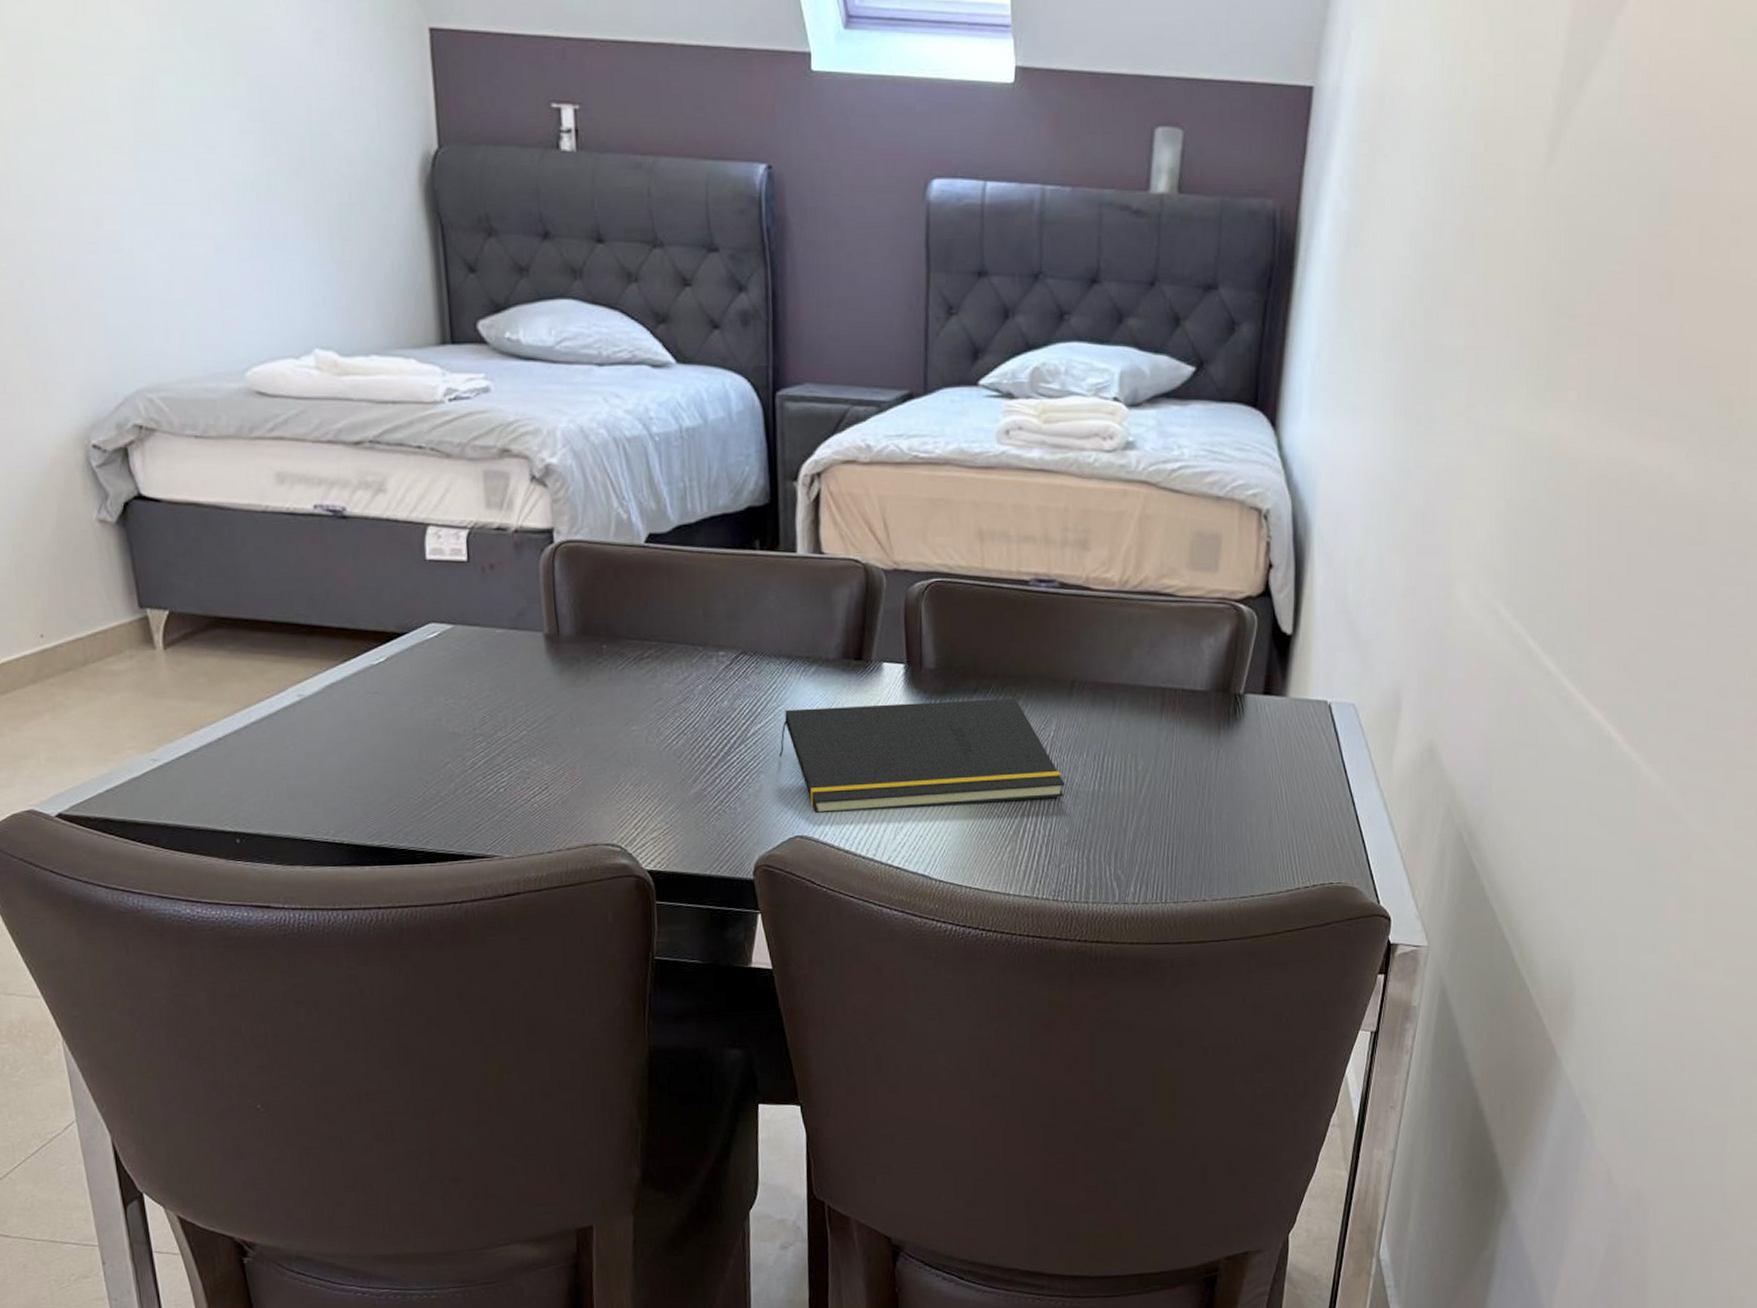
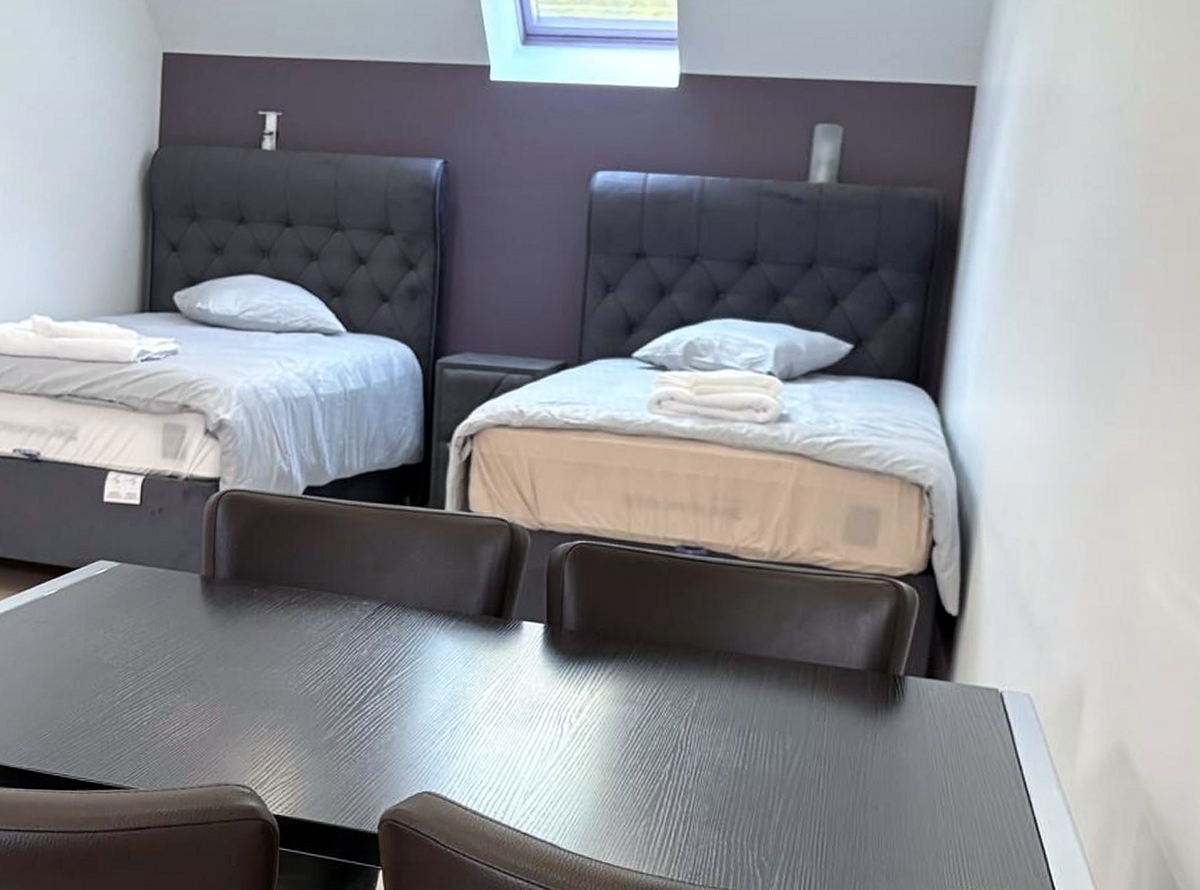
notepad: present [779,698,1065,814] -> none [413,662,706,773]

